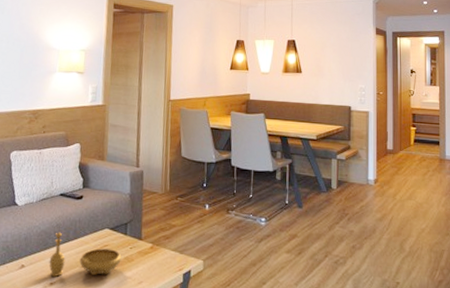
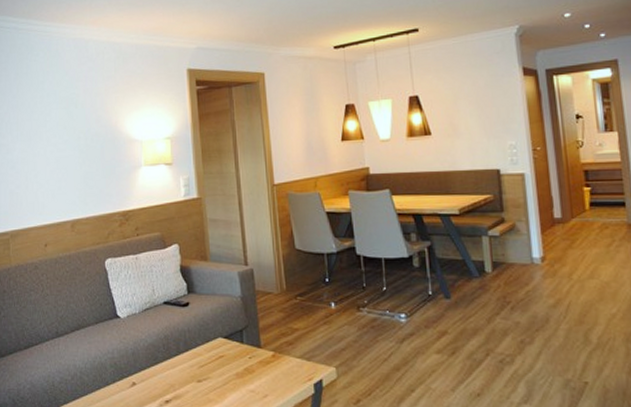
decorative bowl: present [49,232,122,277] -> none [161,344,241,394]

